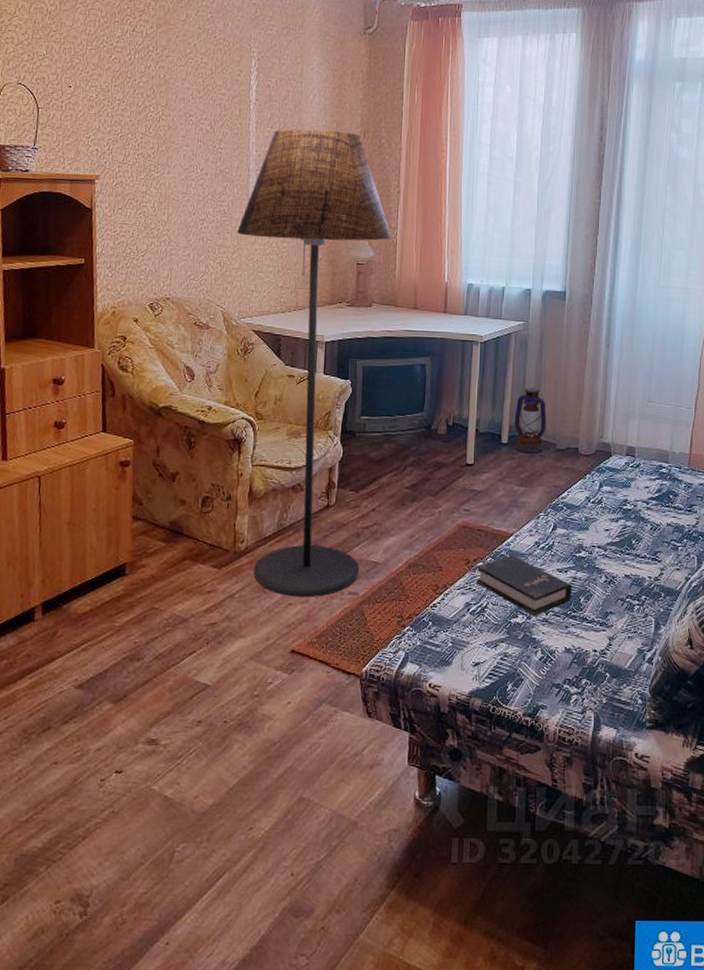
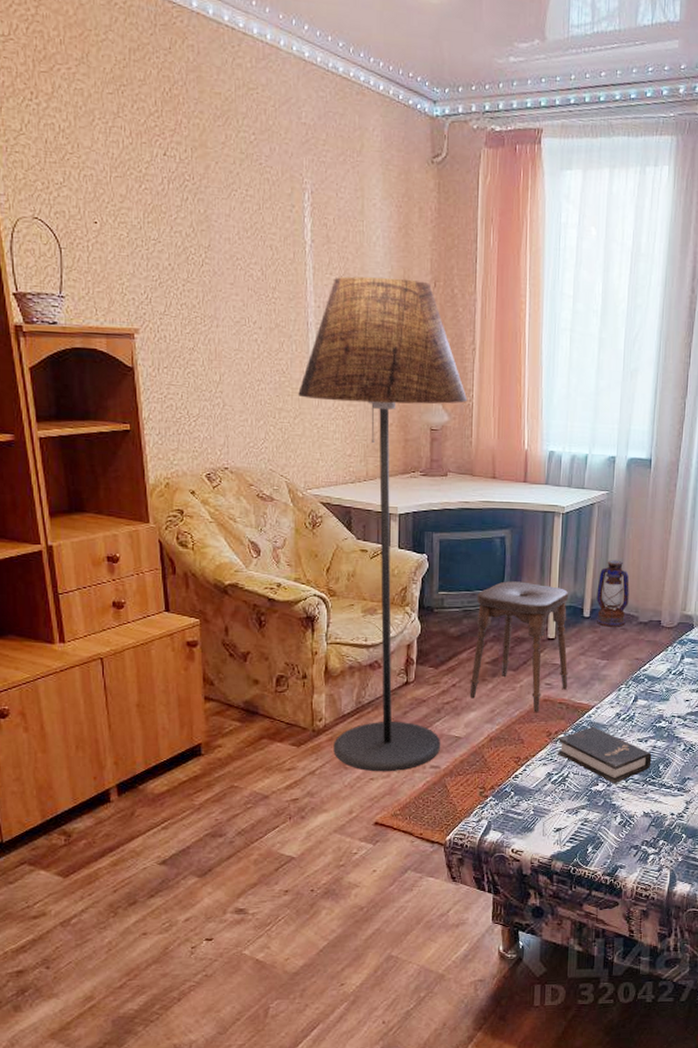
stool: none [389,407,487,539] -> present [469,581,569,712]

